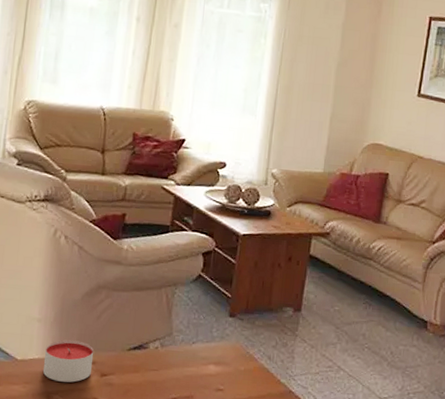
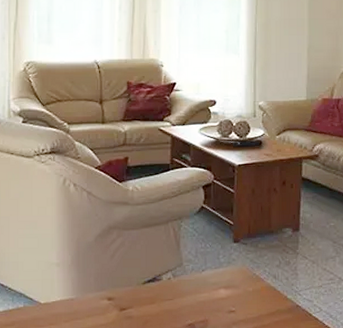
candle: present [42,340,94,383] -> none [65,280,112,320]

